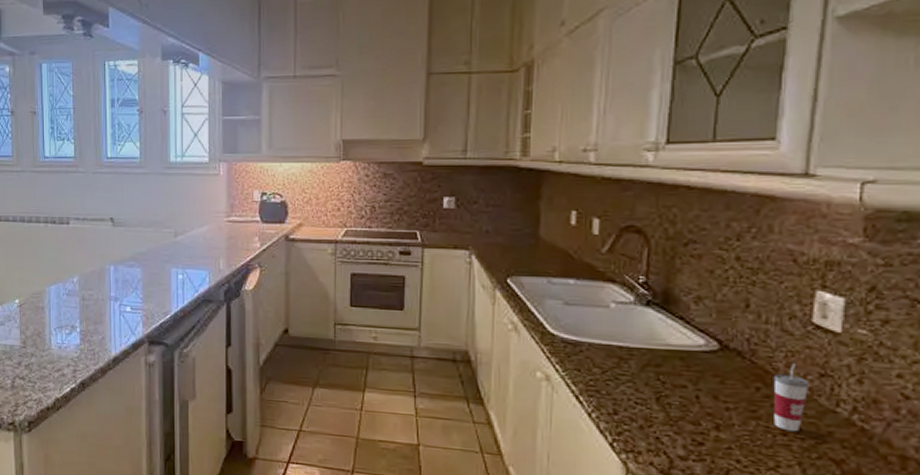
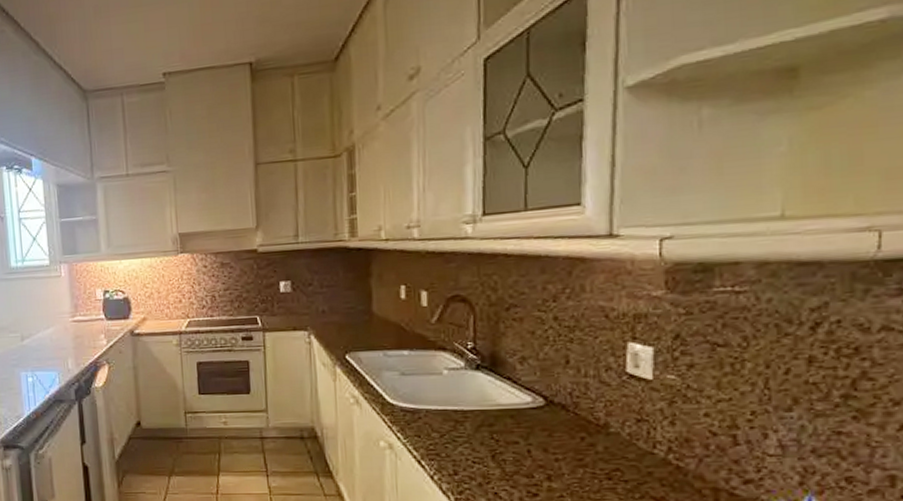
cup: present [773,362,808,432] -> none [595,411,627,476]

